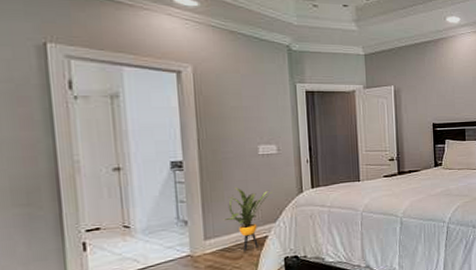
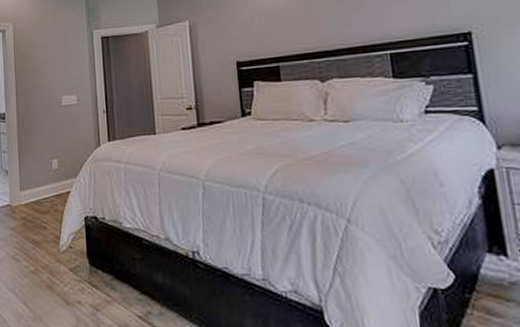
house plant: present [223,188,273,252] -> none [34,139,74,207]

